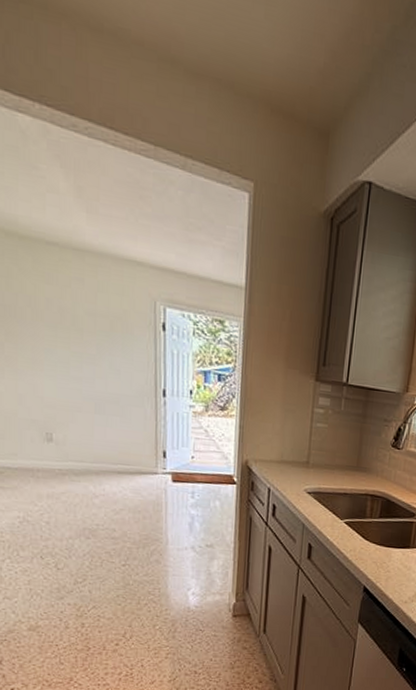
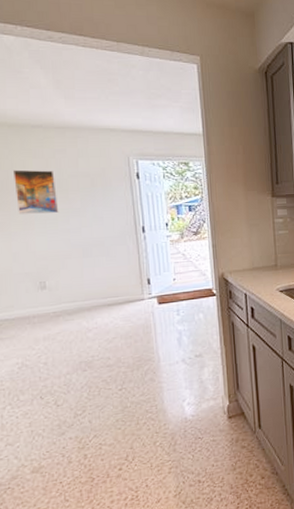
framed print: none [23,294,72,356] -> present [14,169,59,214]

